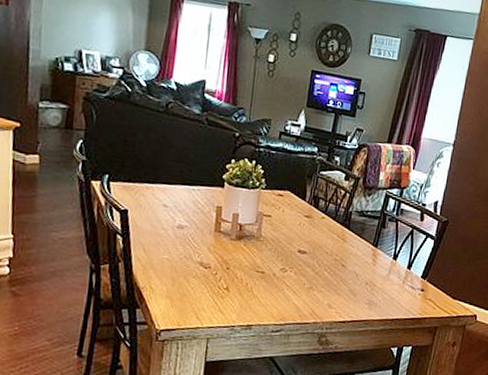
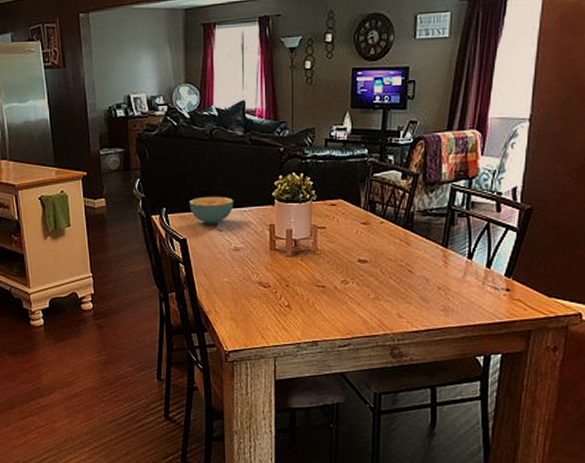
cereal bowl: none [135,169,184,199] -> present [189,196,234,225]

